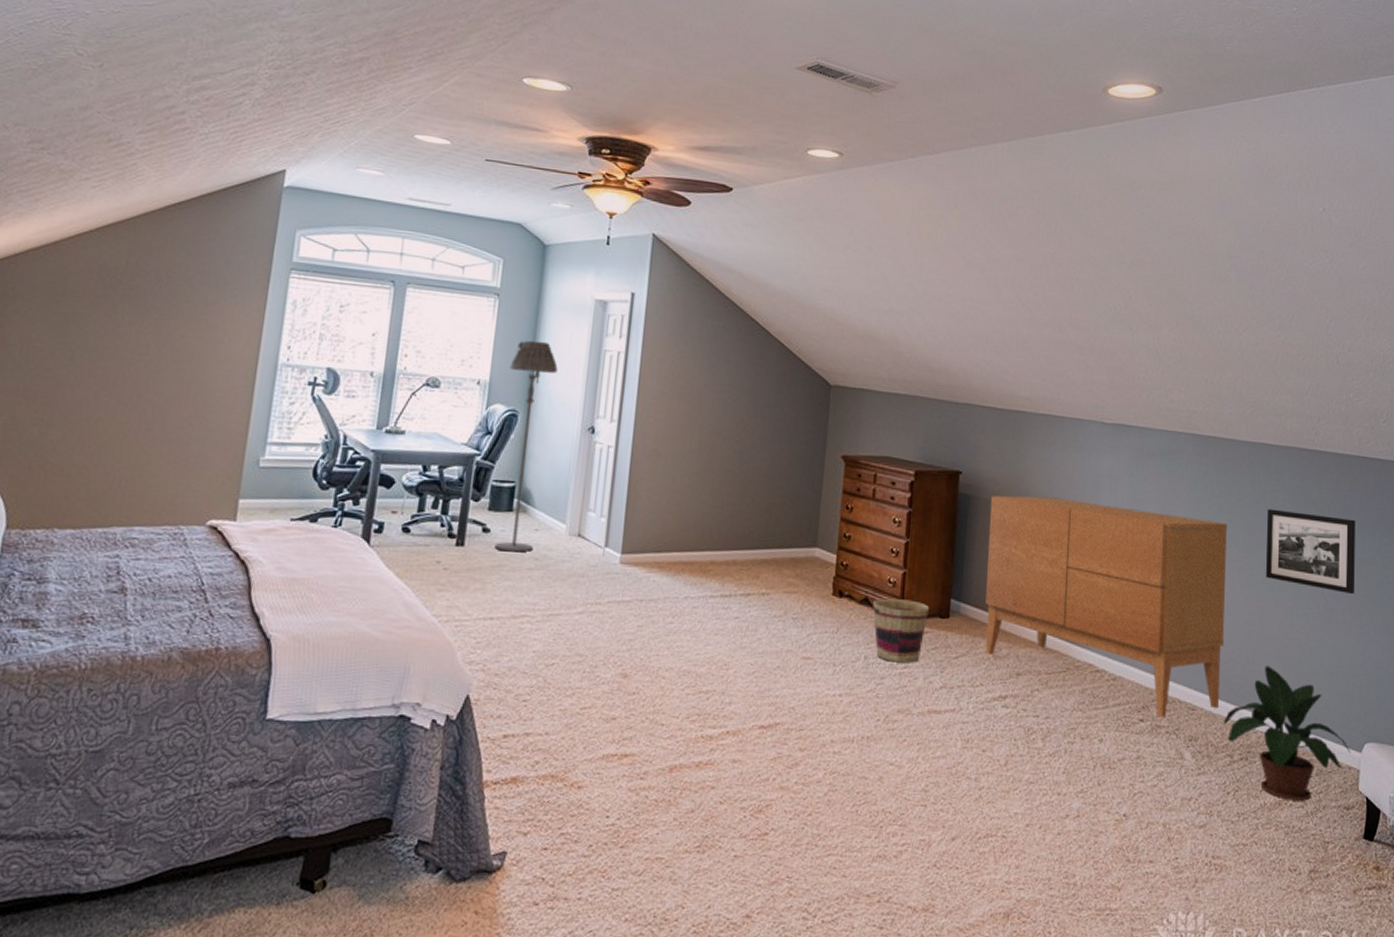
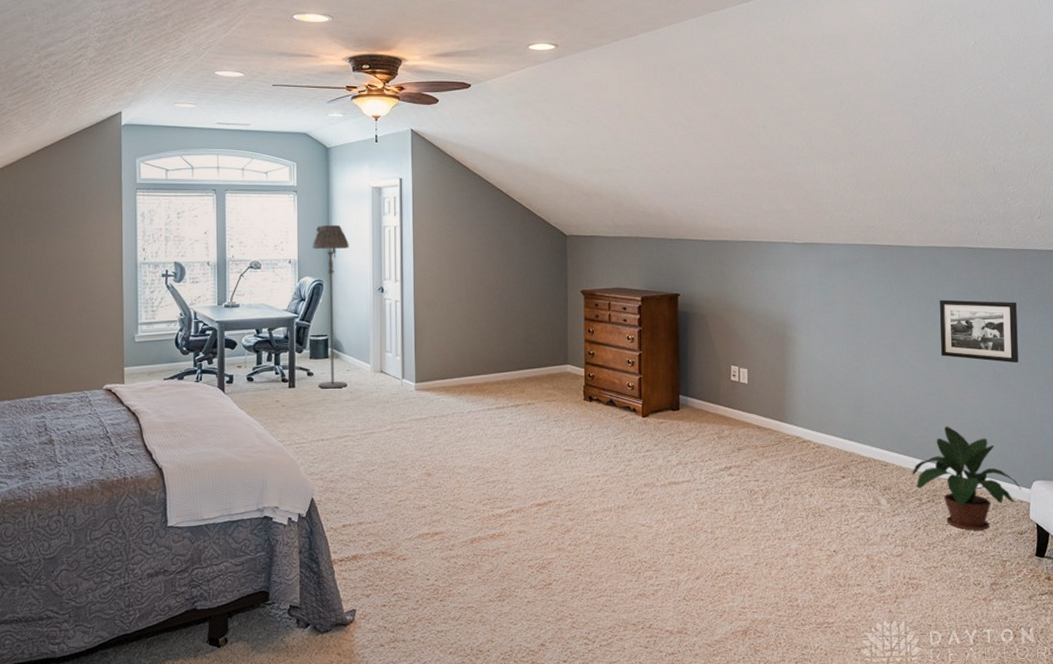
basket: present [873,598,929,663] -> none [617,399,662,448]
sideboard: present [985,495,1228,718] -> none [705,307,909,474]

